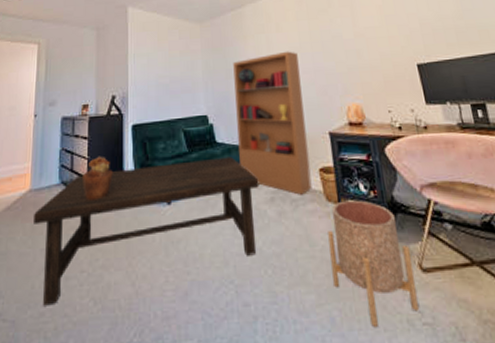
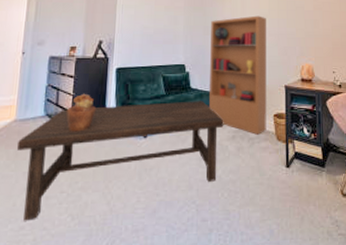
planter: present [328,200,419,328] -> none [275,140,337,238]

